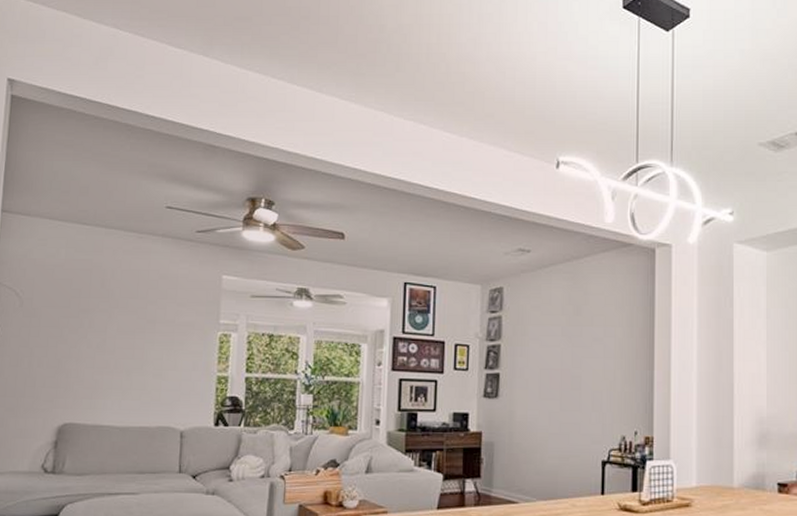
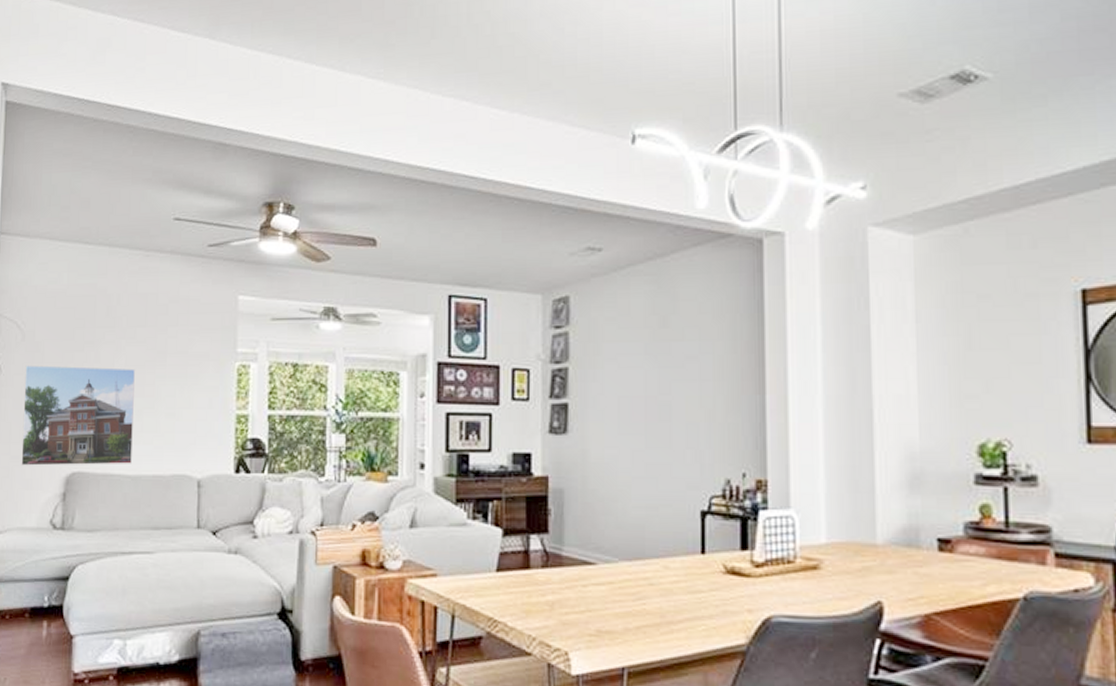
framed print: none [15,329,126,418] -> present [21,365,135,466]

